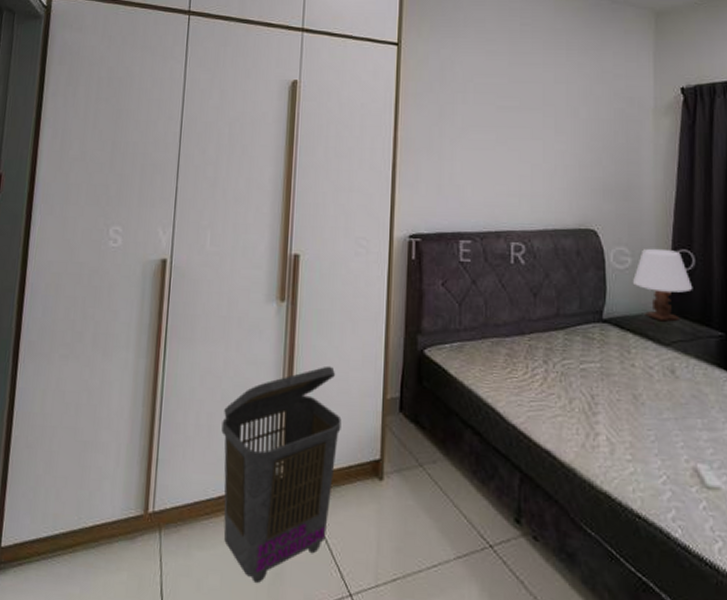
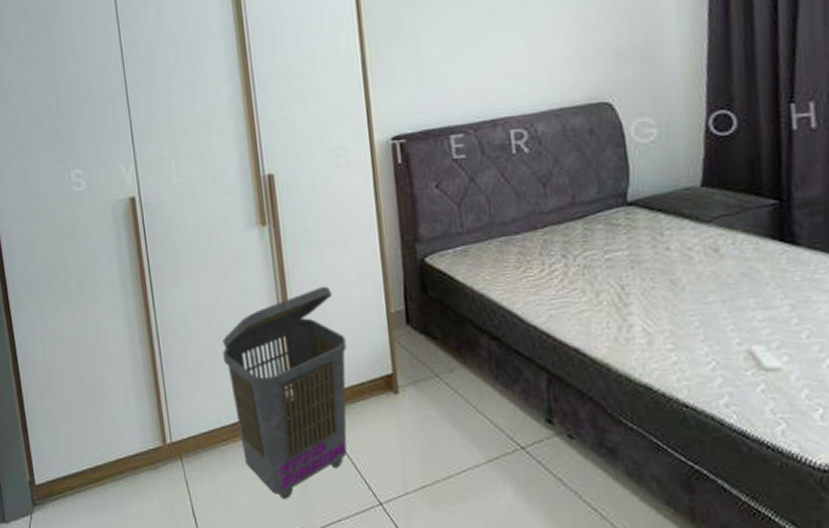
table lamp: present [633,248,693,322] -> none [661,113,737,197]

